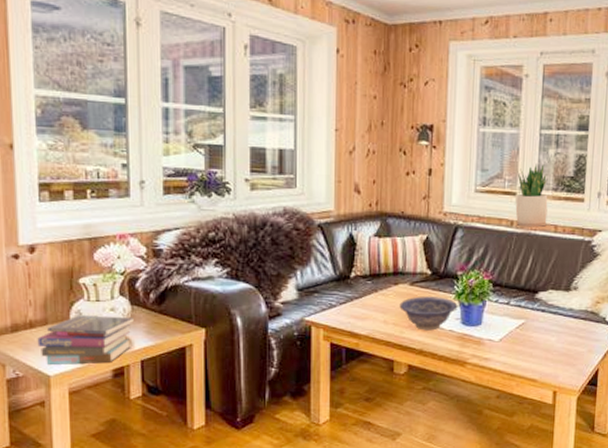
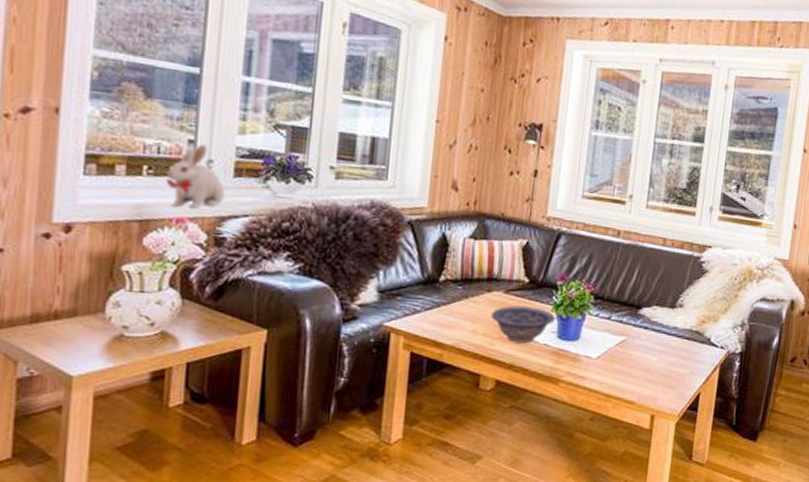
books: present [37,315,134,365] -> none [61,307,183,365]
decorative figurine: none [107,167,157,226] -> present [166,143,225,210]
planter: present [515,164,548,228] -> none [623,173,660,240]

